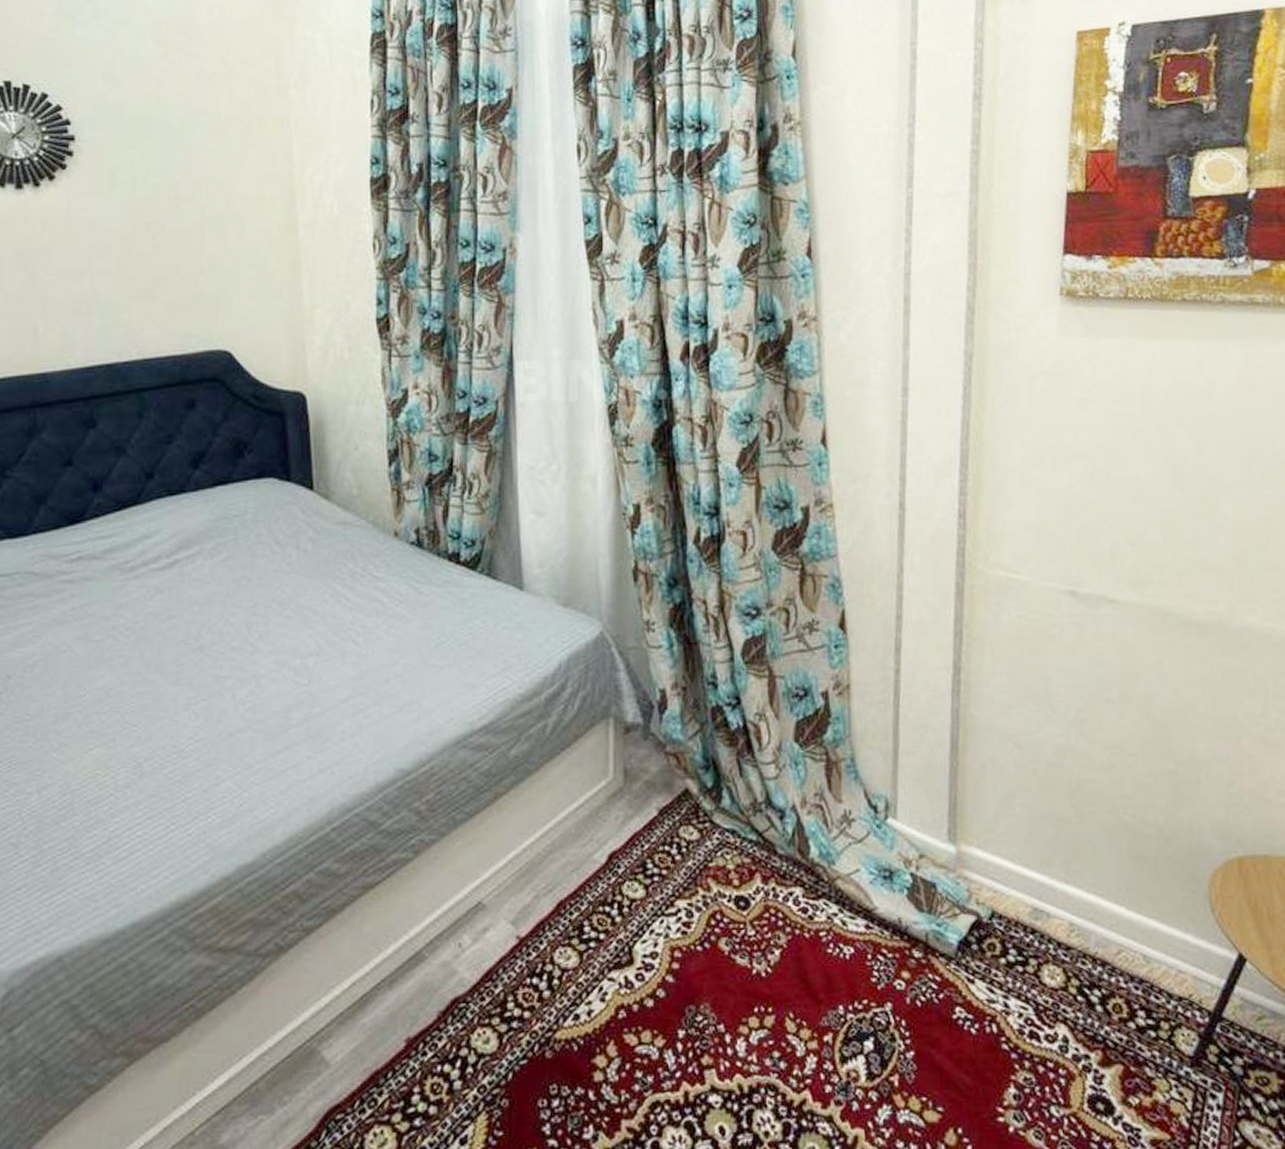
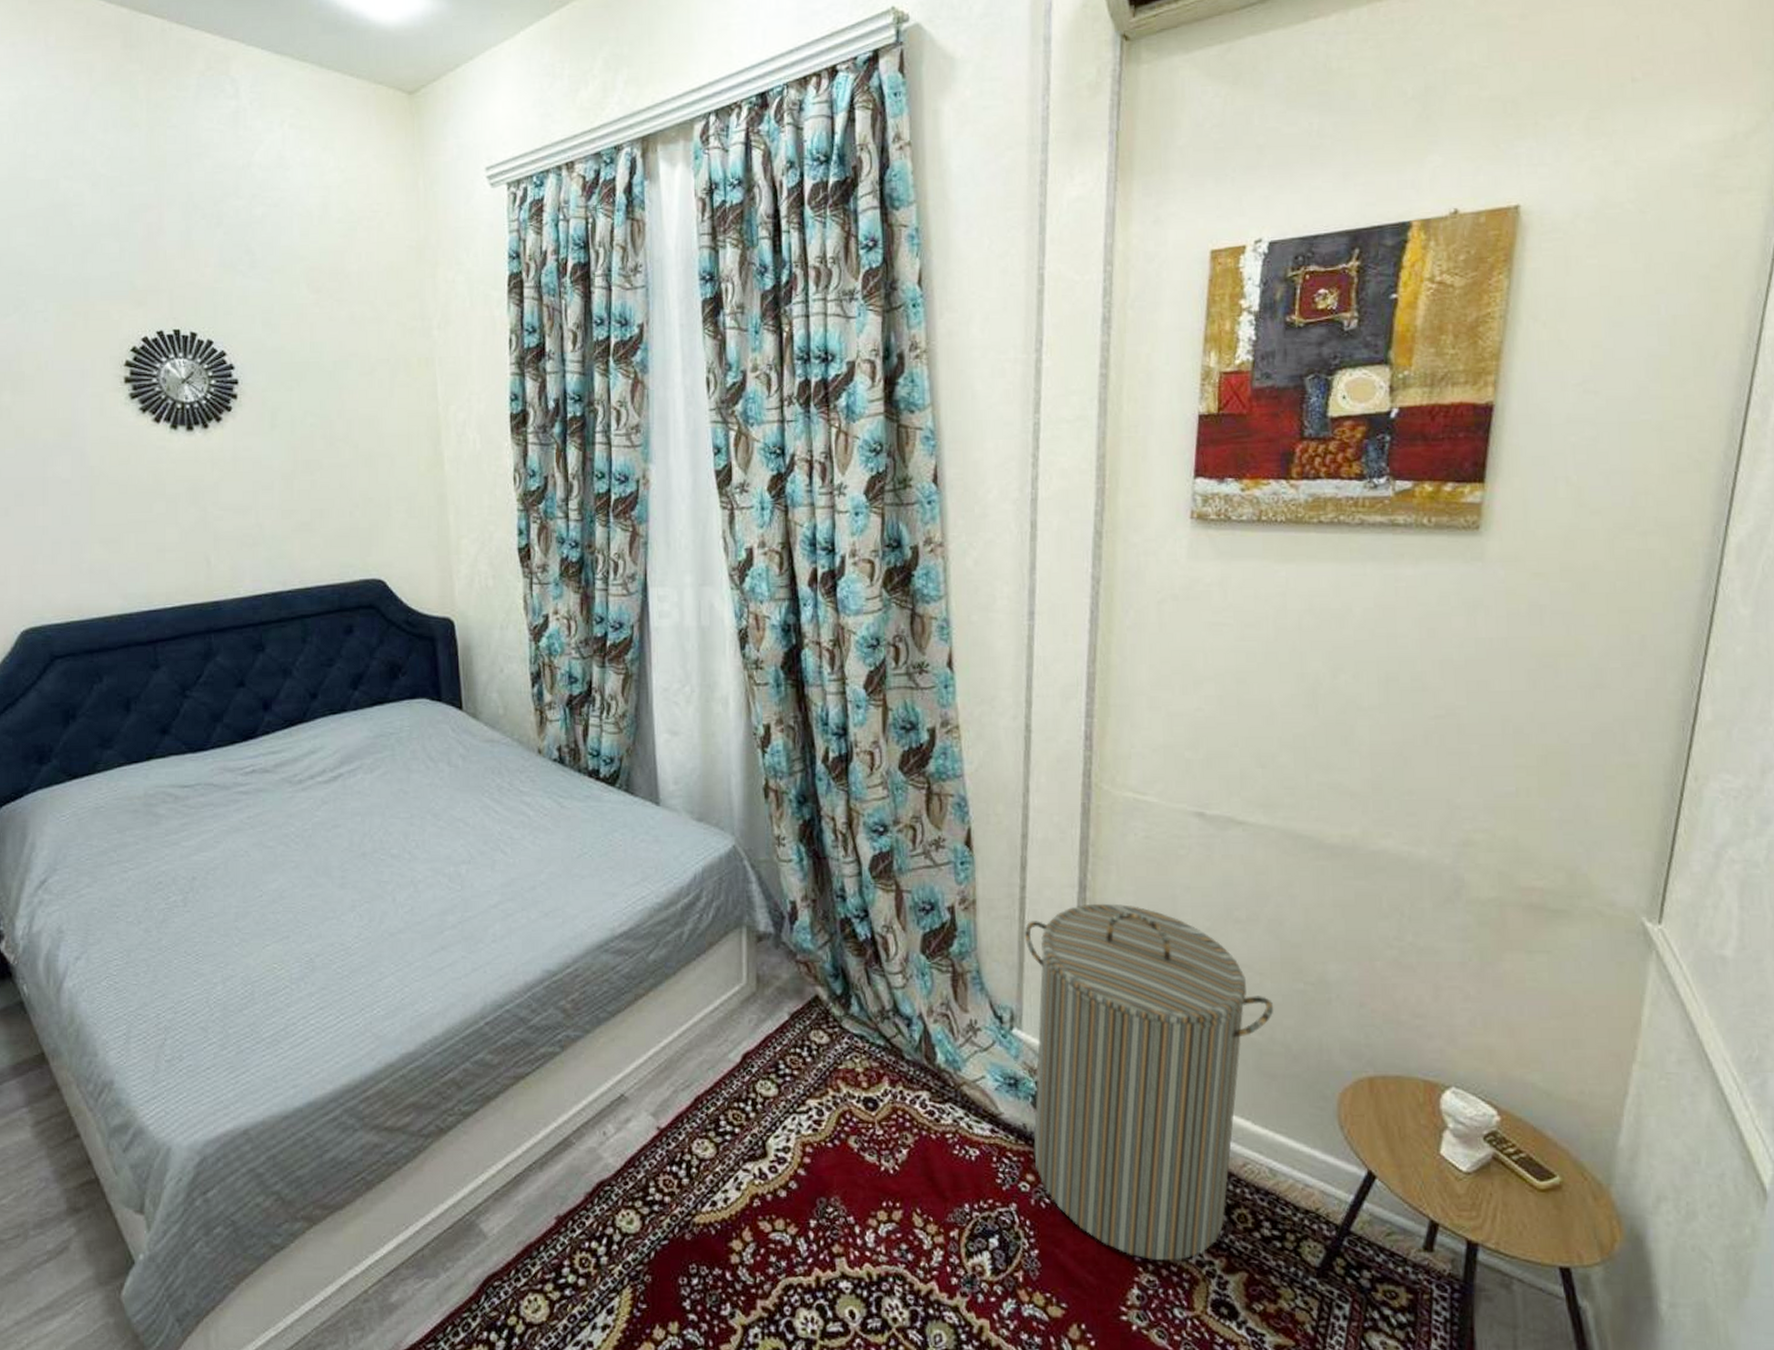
laundry hamper: none [898,685,1146,1057] -> present [1024,903,1274,1261]

